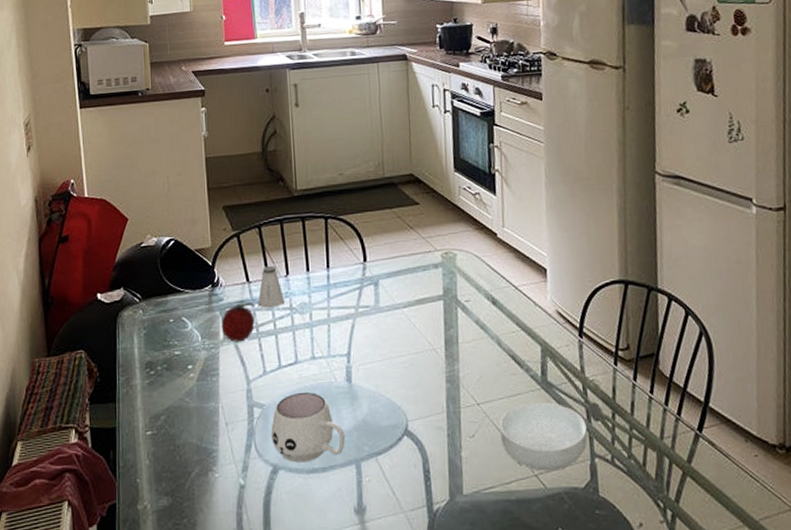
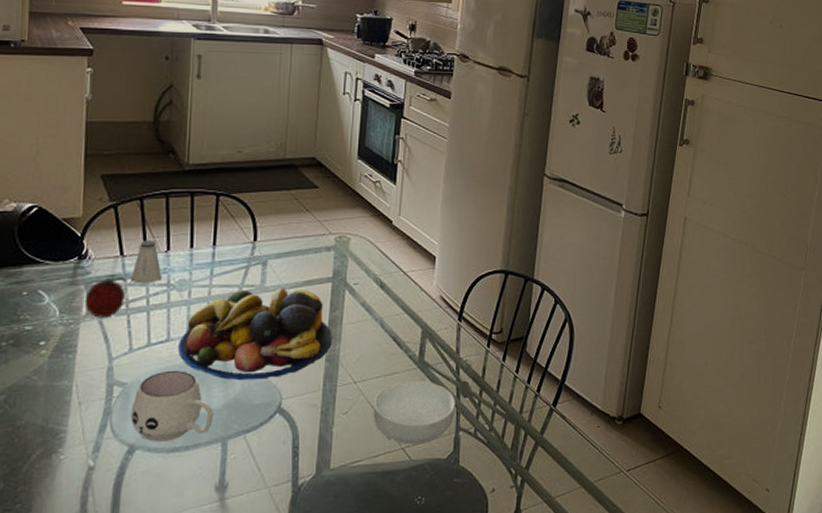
fruit bowl: none [306,306,451,401] -> present [178,287,332,380]

